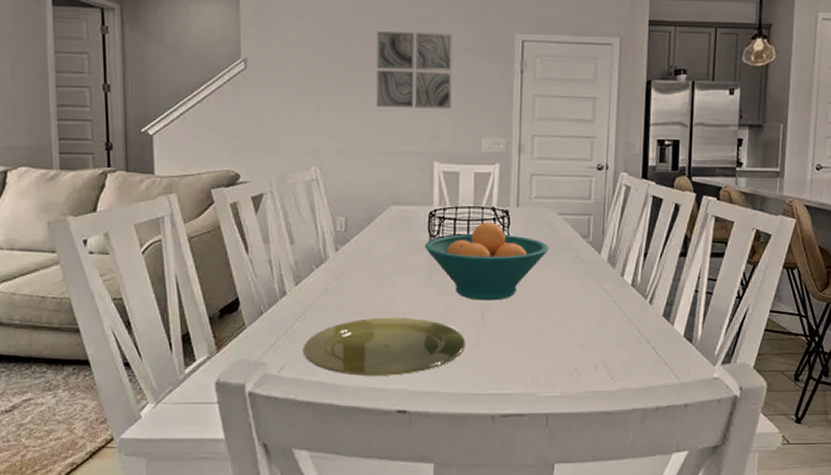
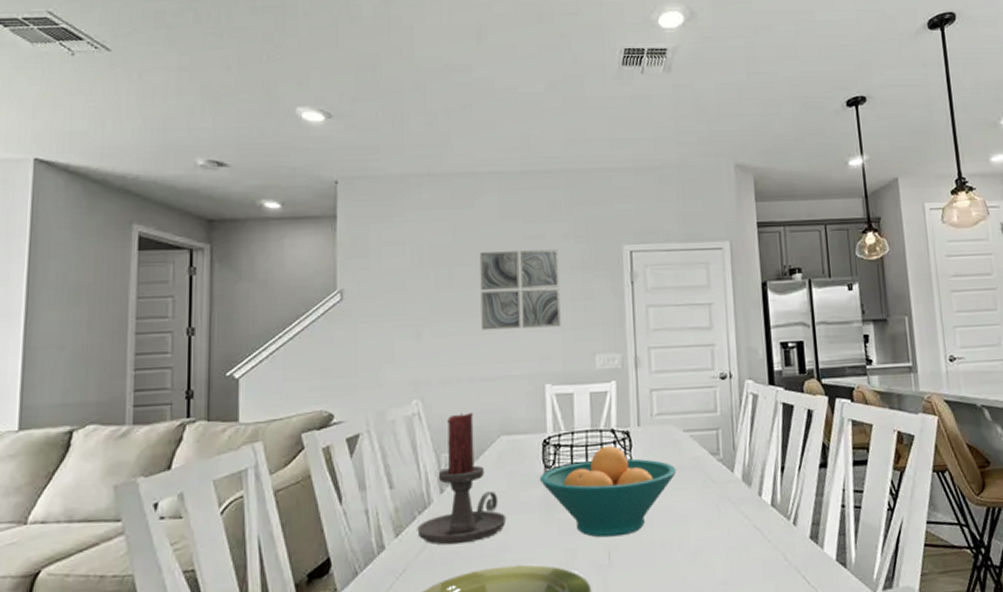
candle holder: none [314,181,394,296] -> present [417,412,507,545]

